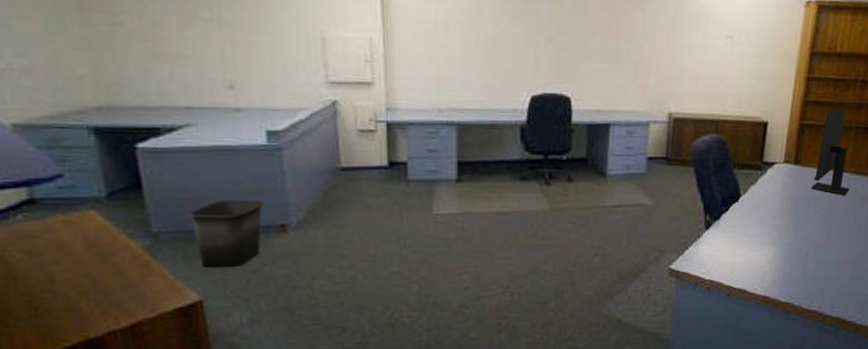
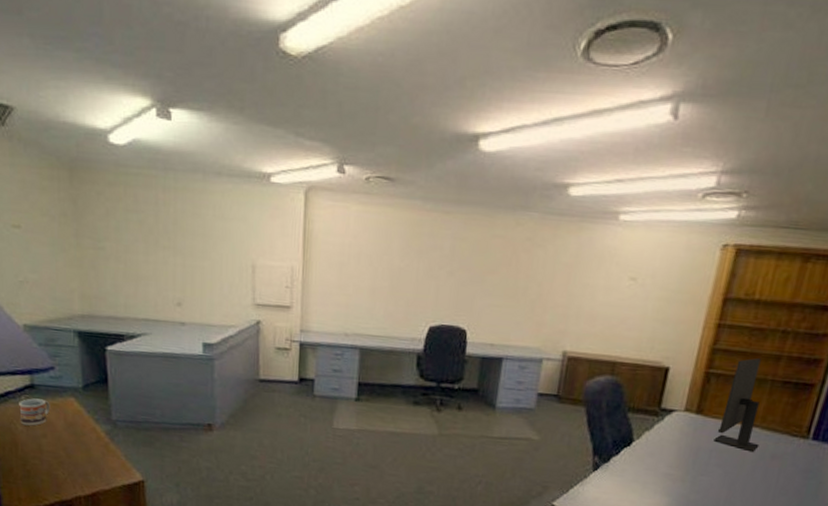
cup: none [13,216,62,251] -> present [19,398,51,426]
waste bin: present [187,199,264,267] -> none [139,398,196,456]

